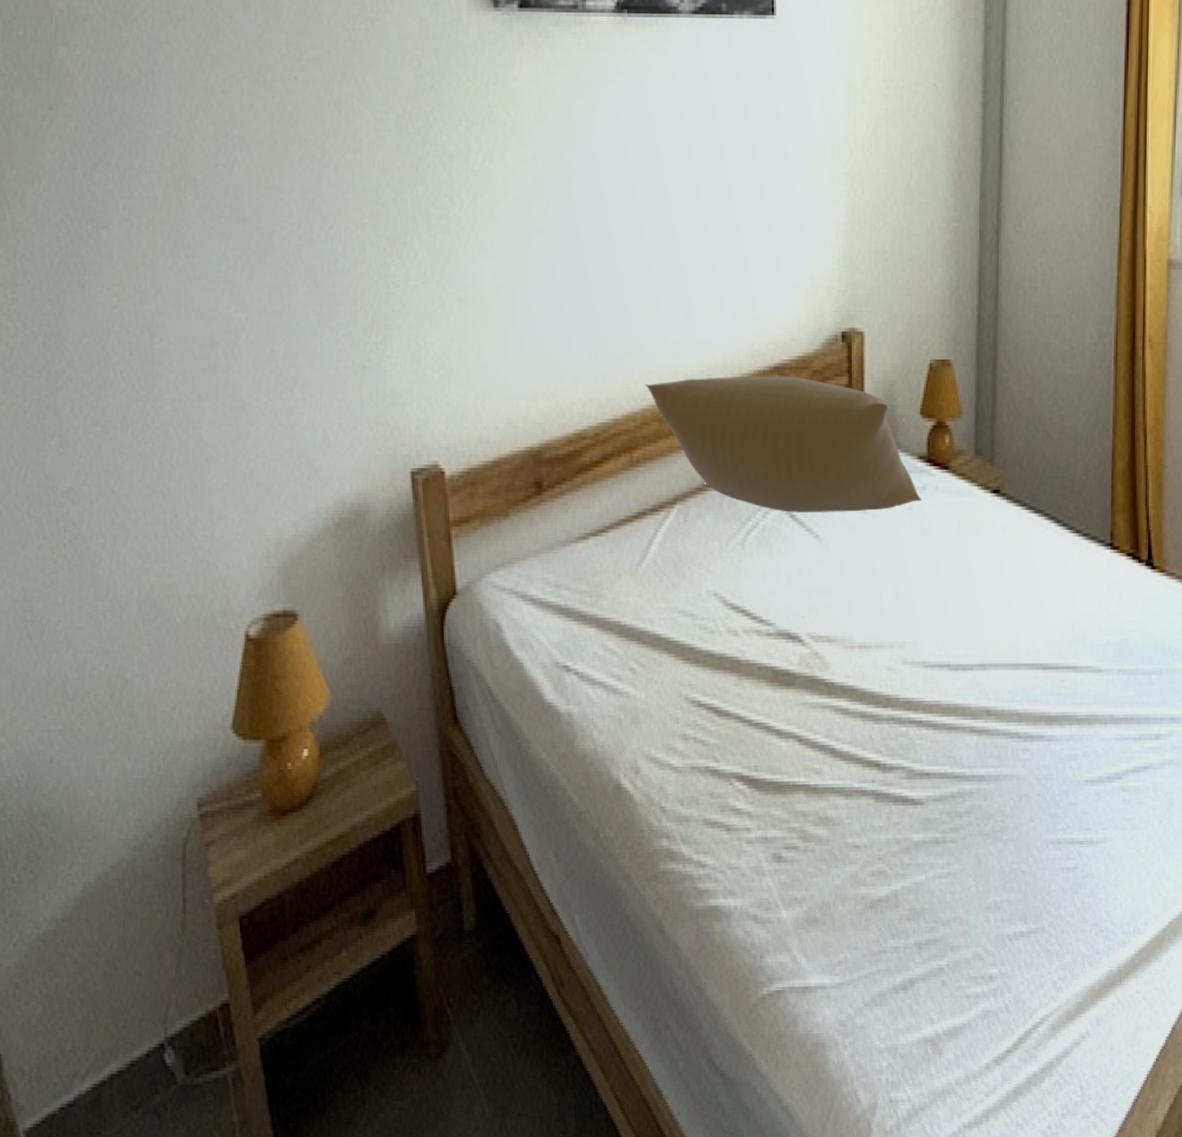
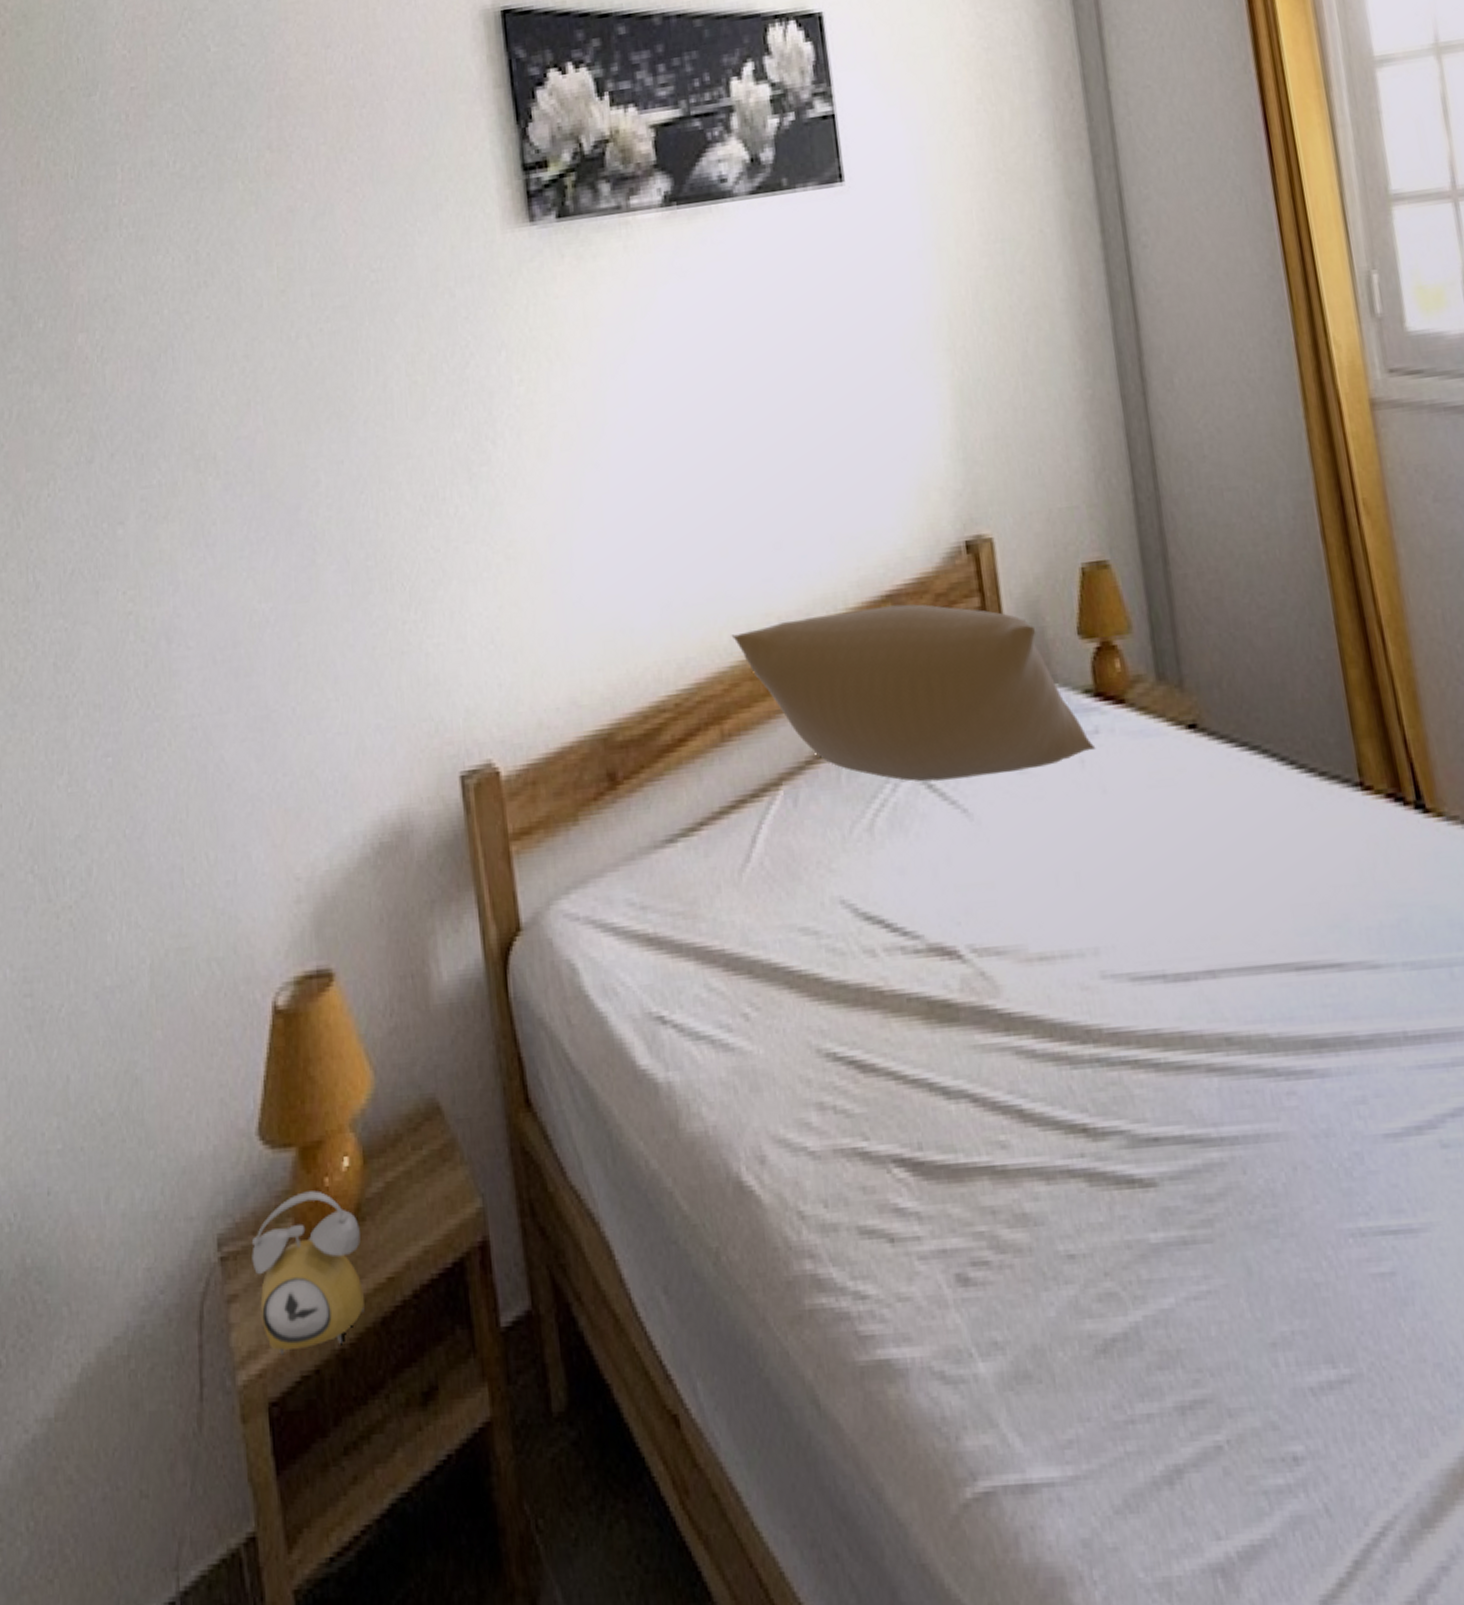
alarm clock: none [226,772,319,884] -> present [251,1190,365,1355]

